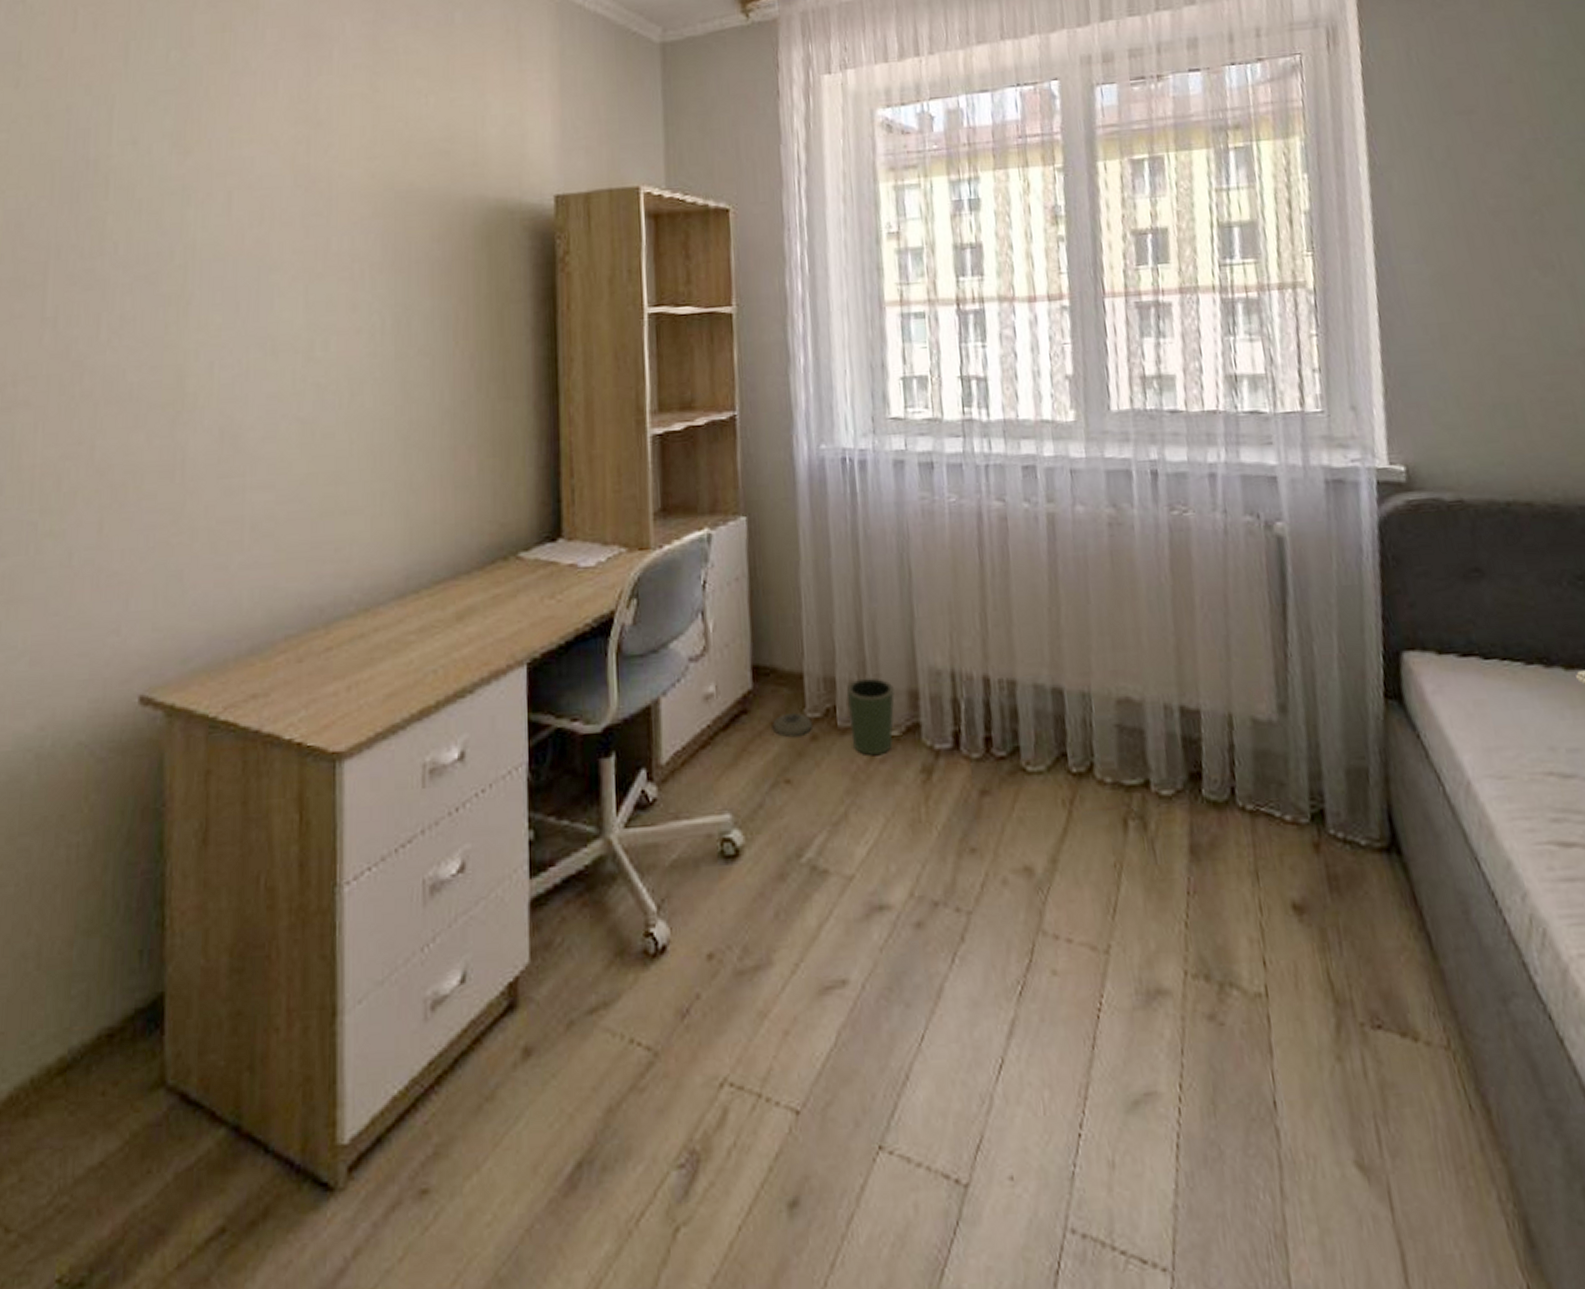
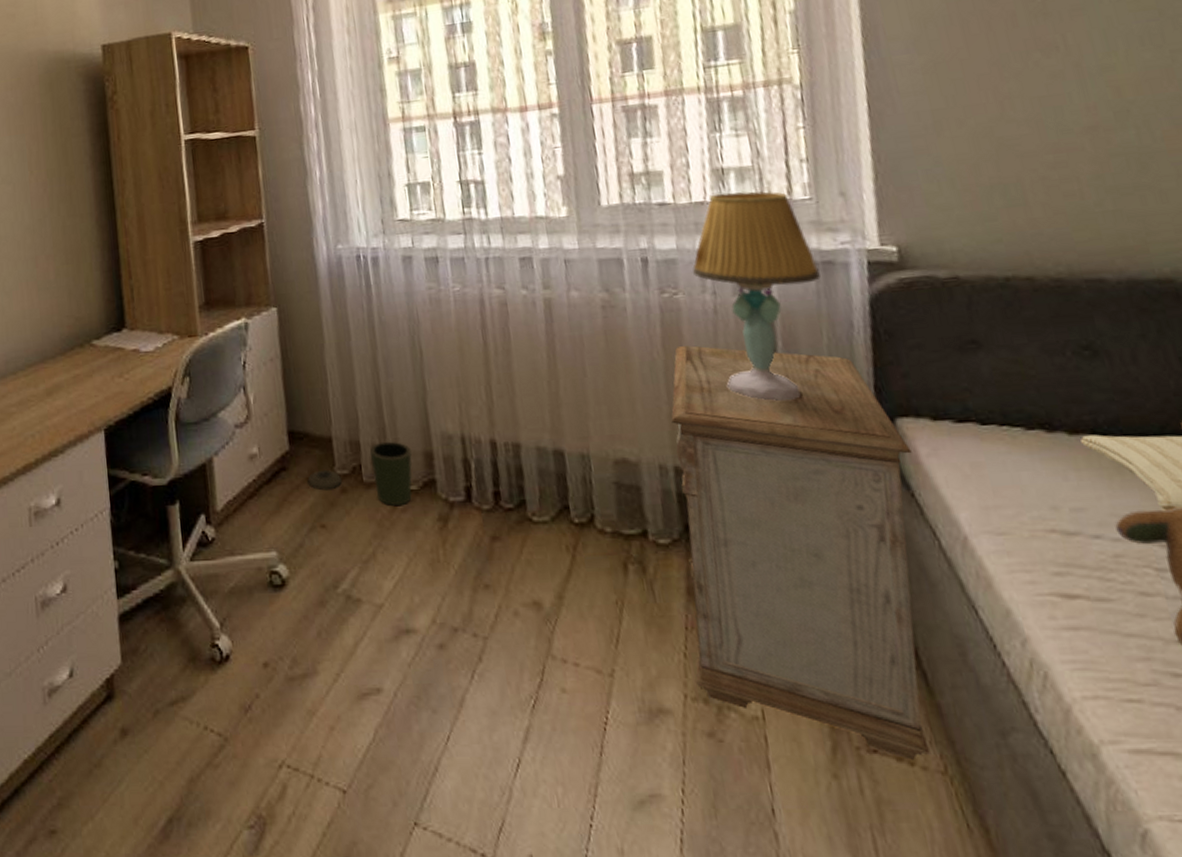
nightstand: none [1177,569,1434,1035] -> present [671,345,930,760]
table lamp: none [1203,401,1331,632] -> present [692,191,820,401]

